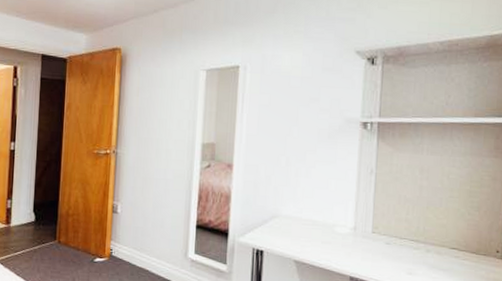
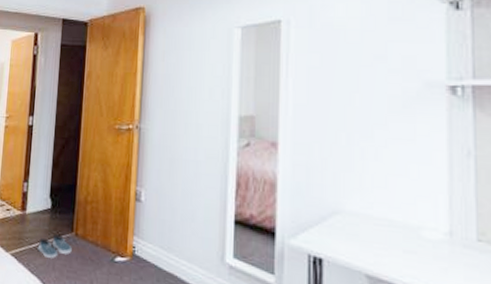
shoe: none [22,242,55,262] -> present [37,233,72,258]

